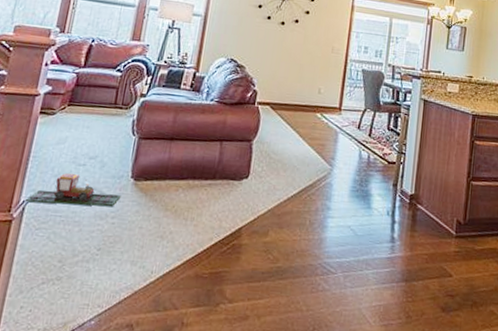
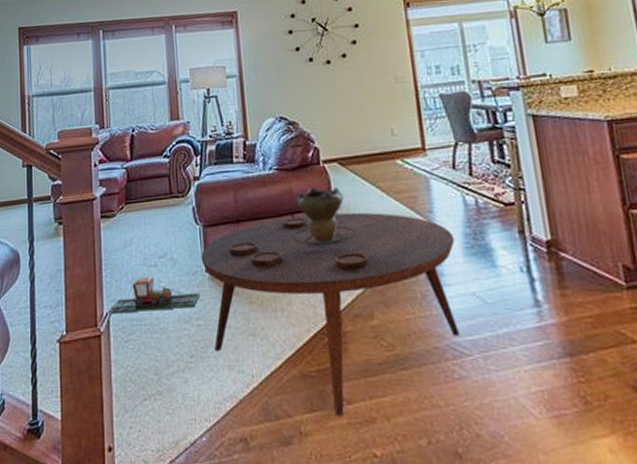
coffee table: none [122,143,346,313] -> present [201,212,459,418]
decorative bowl: none [227,122,268,170] -> present [297,187,344,243]

